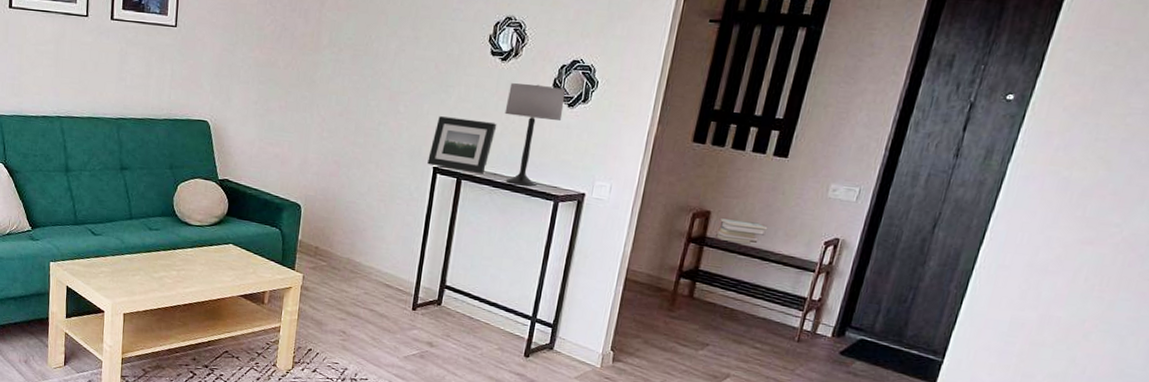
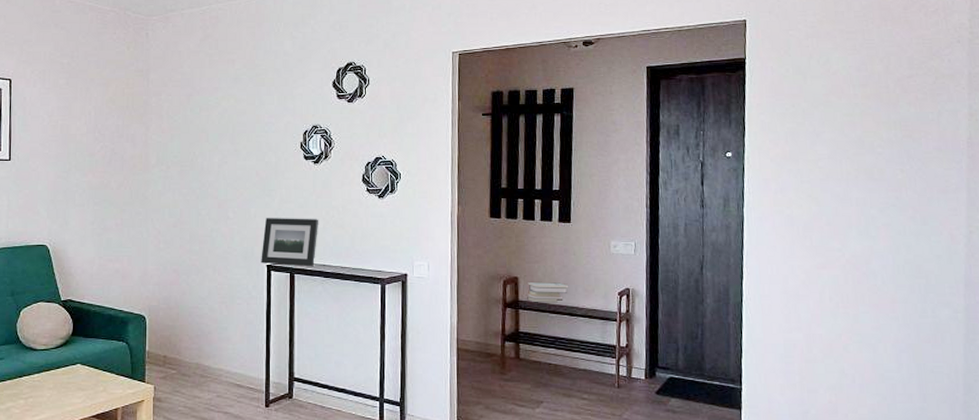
table lamp: present [504,83,565,187] -> none [324,181,374,273]

